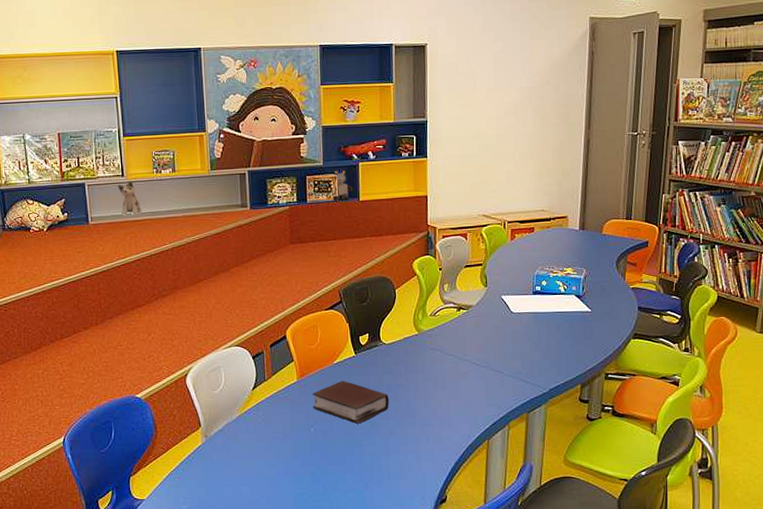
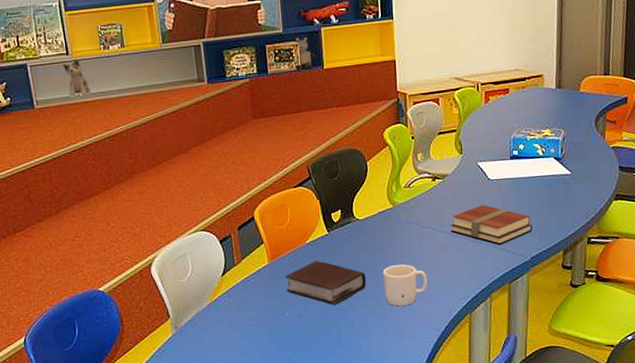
mug: none [405,389,449,429] -> present [383,264,428,307]
books: none [472,336,552,376] -> present [450,205,532,246]

